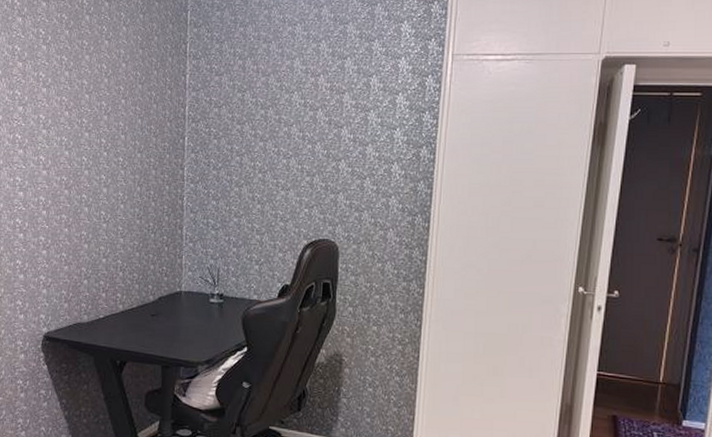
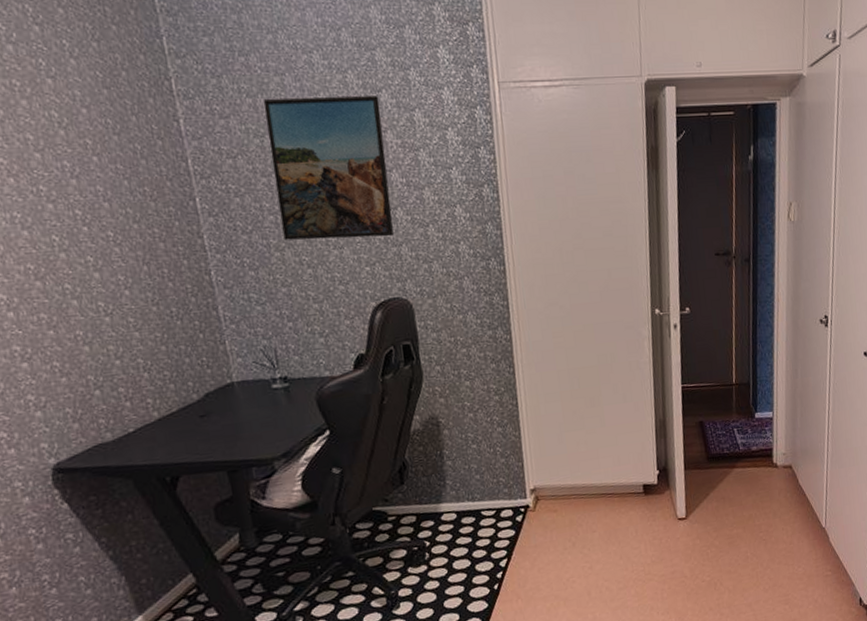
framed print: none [244,62,343,185] -> present [263,96,394,241]

